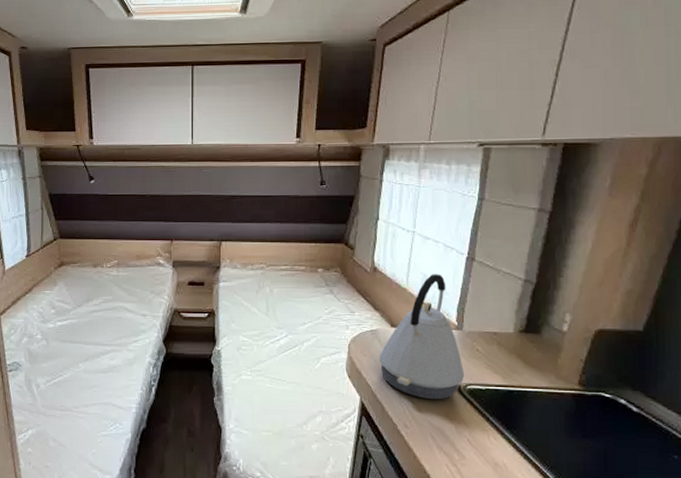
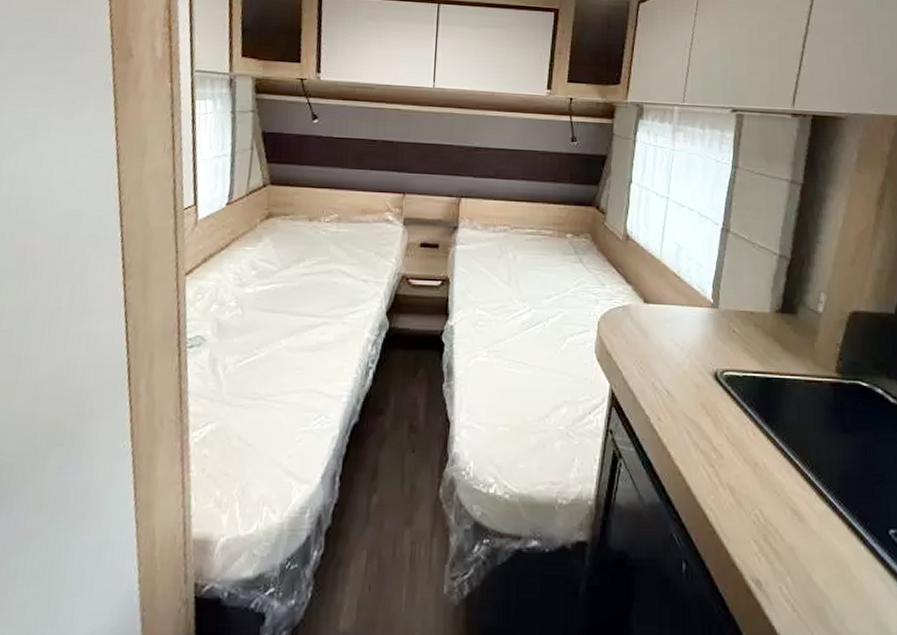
kettle: present [379,274,465,400] -> none [630,245,722,388]

